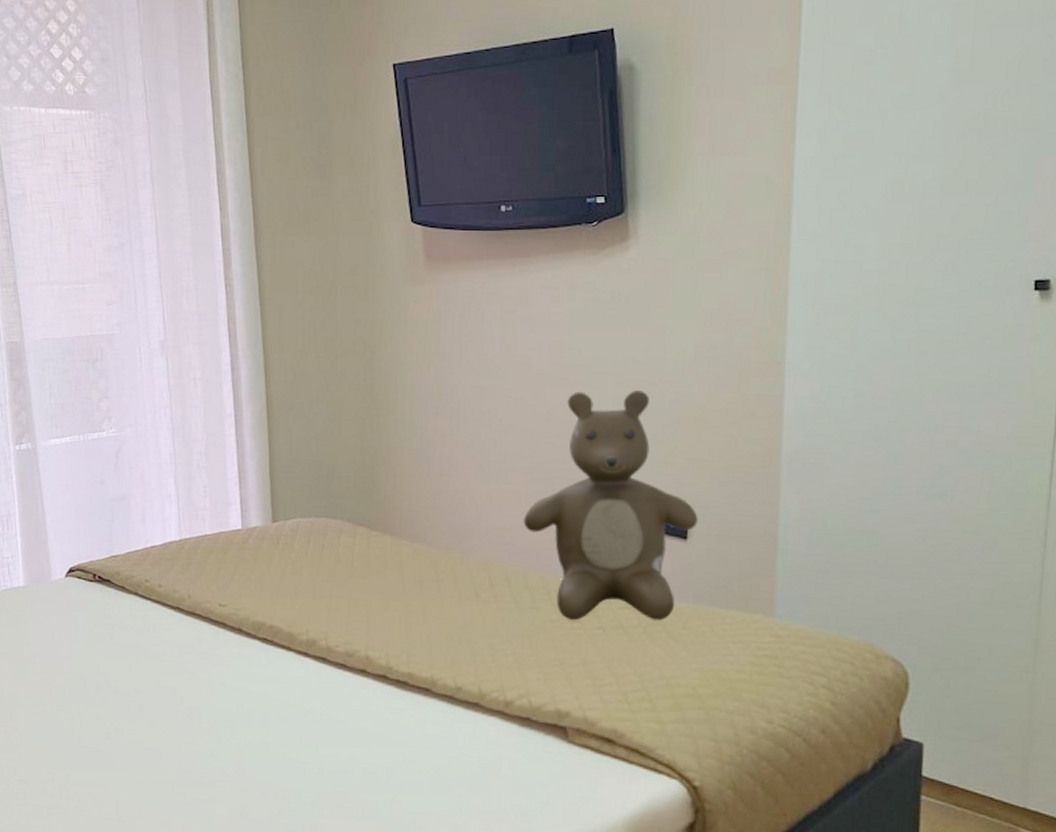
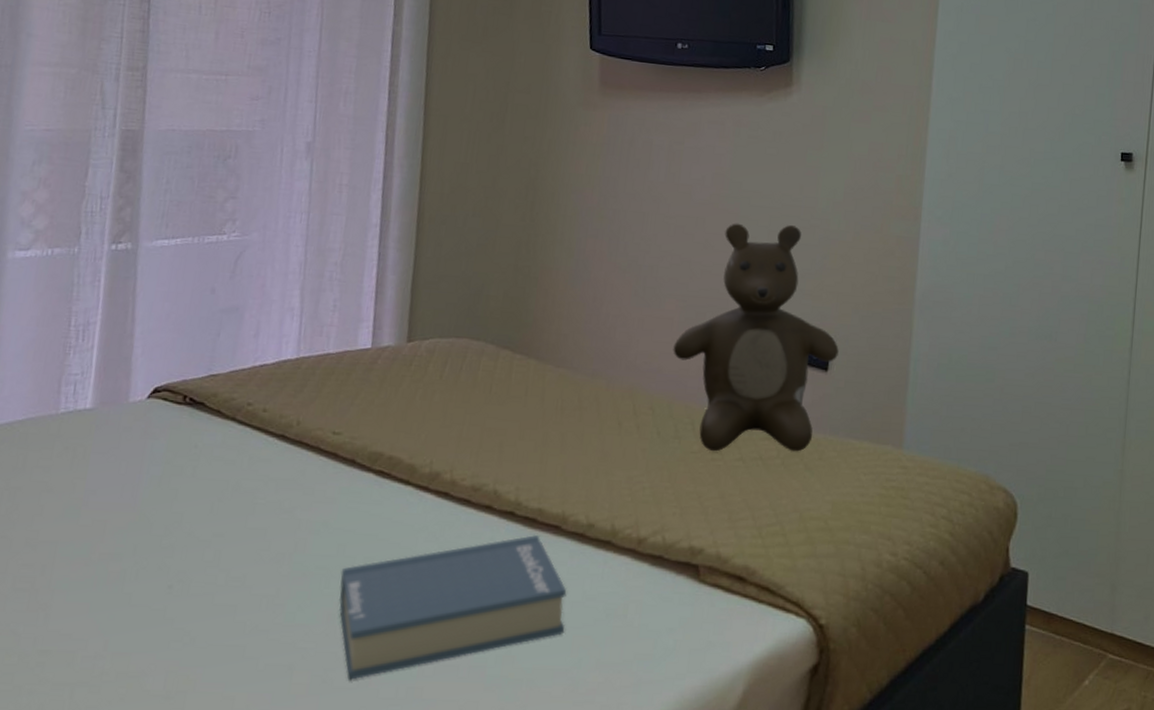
hardback book: none [242,695,444,815] -> present [338,534,567,680]

